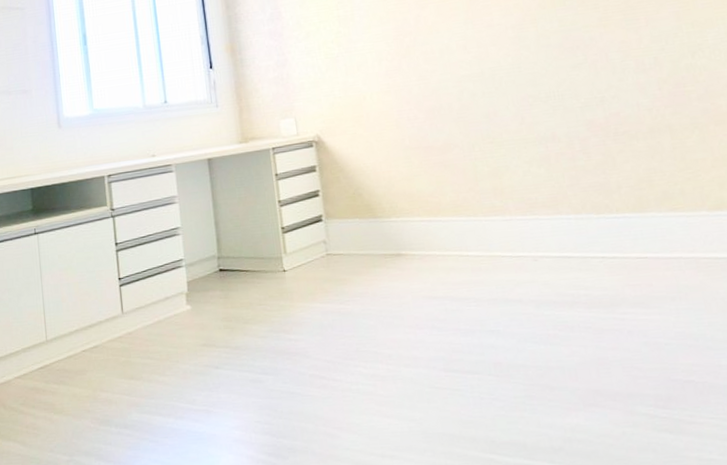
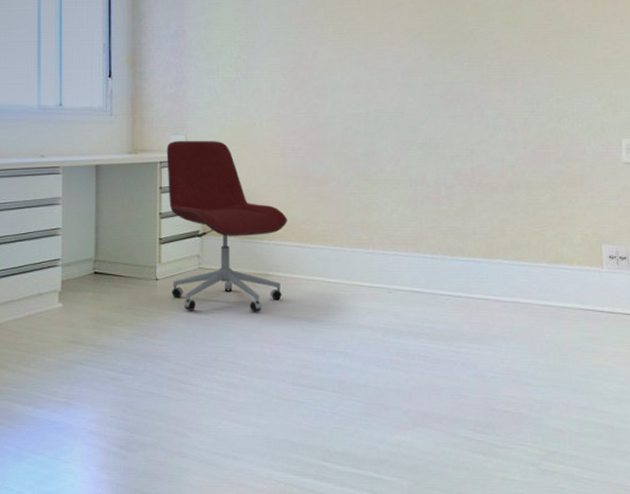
office chair: none [277,120,419,301] -> present [166,140,287,312]

